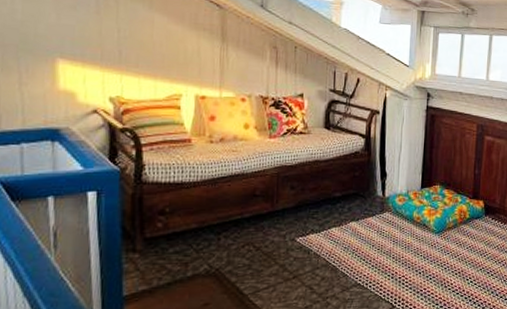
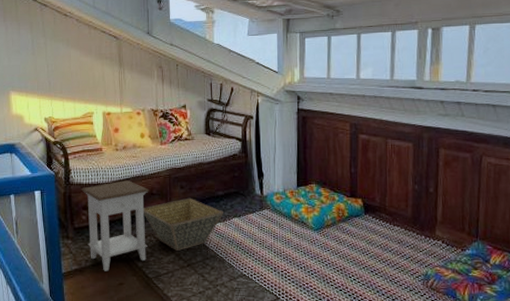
nightstand: none [159,179,251,290] -> present [82,180,149,271]
basket: none [242,199,340,262] -> present [144,197,223,252]

